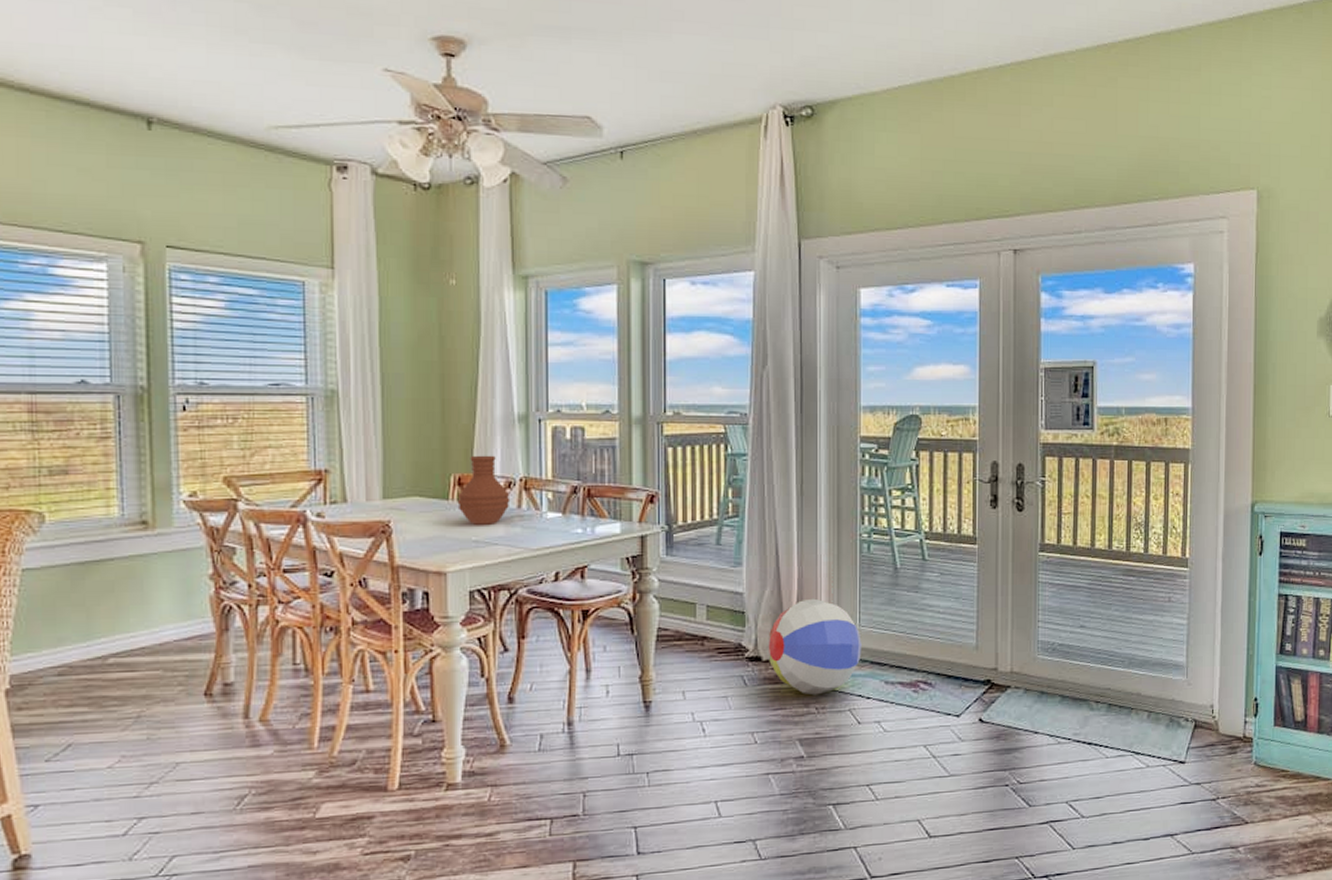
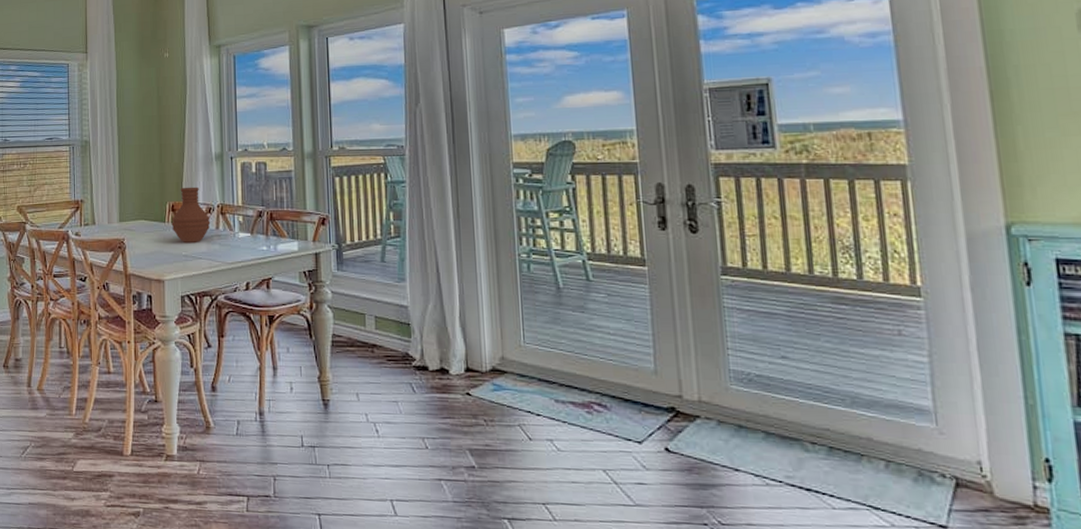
beachball: present [768,598,862,696] -> none [433,314,528,408]

